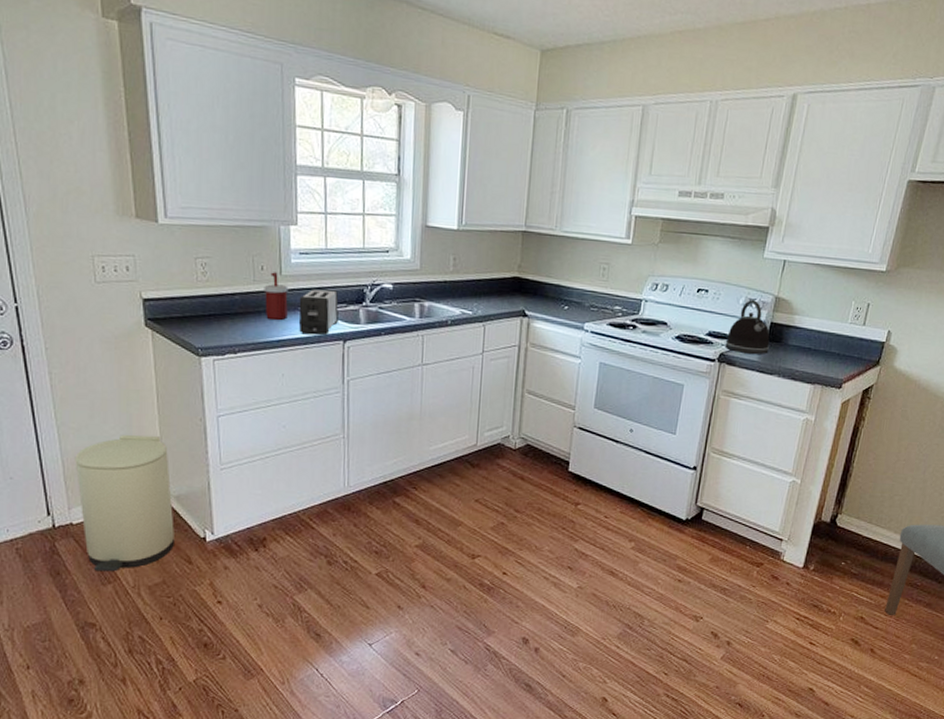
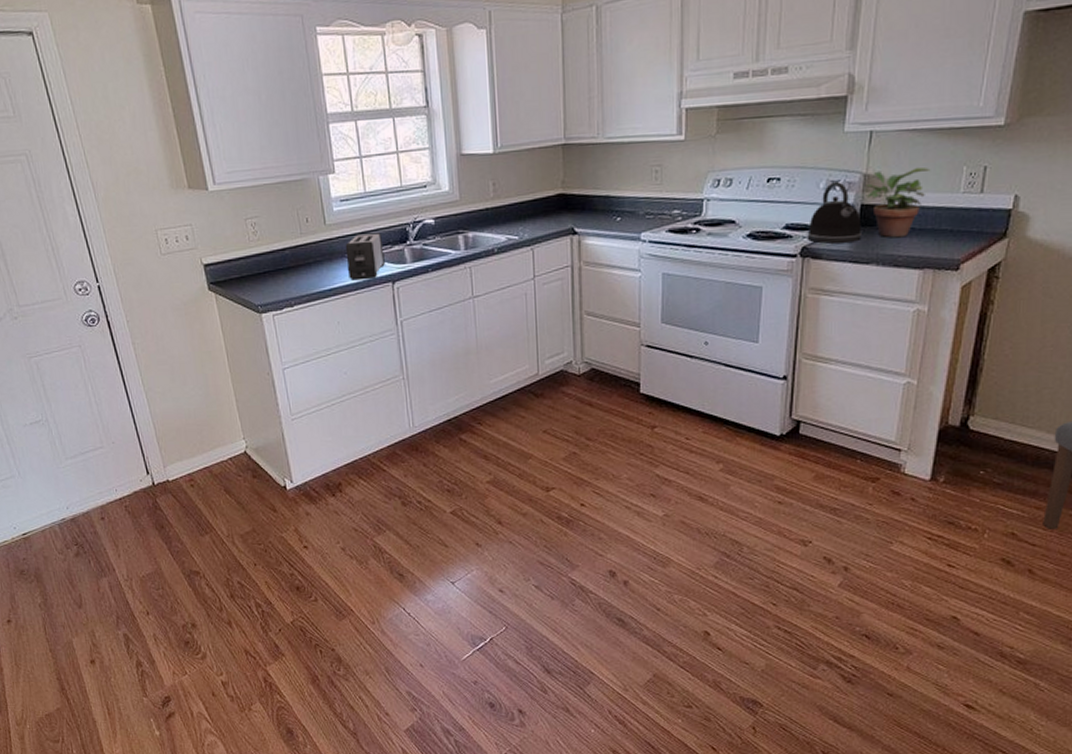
pedal bin: present [75,435,174,572] -> none [163,392,259,523]
soap dispenser: present [264,272,289,320] -> none [311,222,336,269]
potted plant: none [776,295,828,355] -> present [866,167,931,238]

